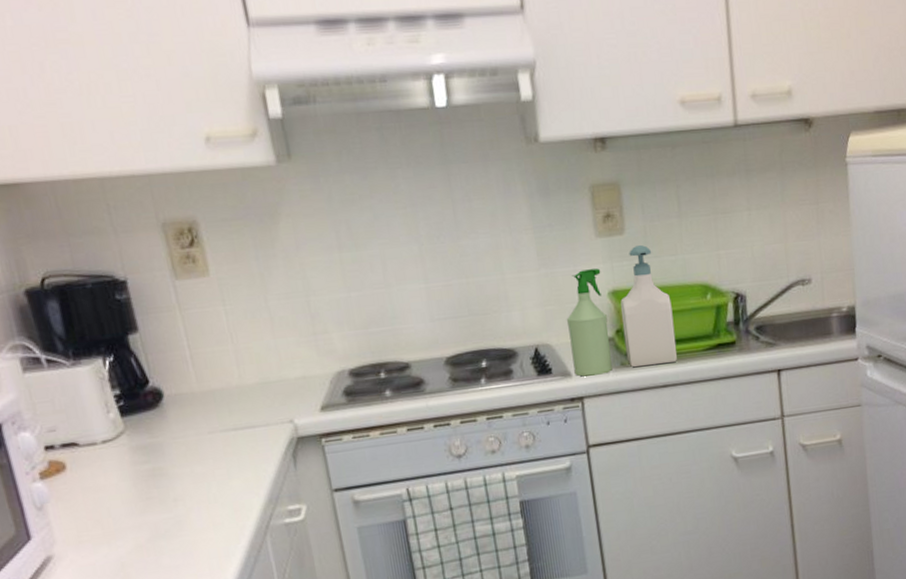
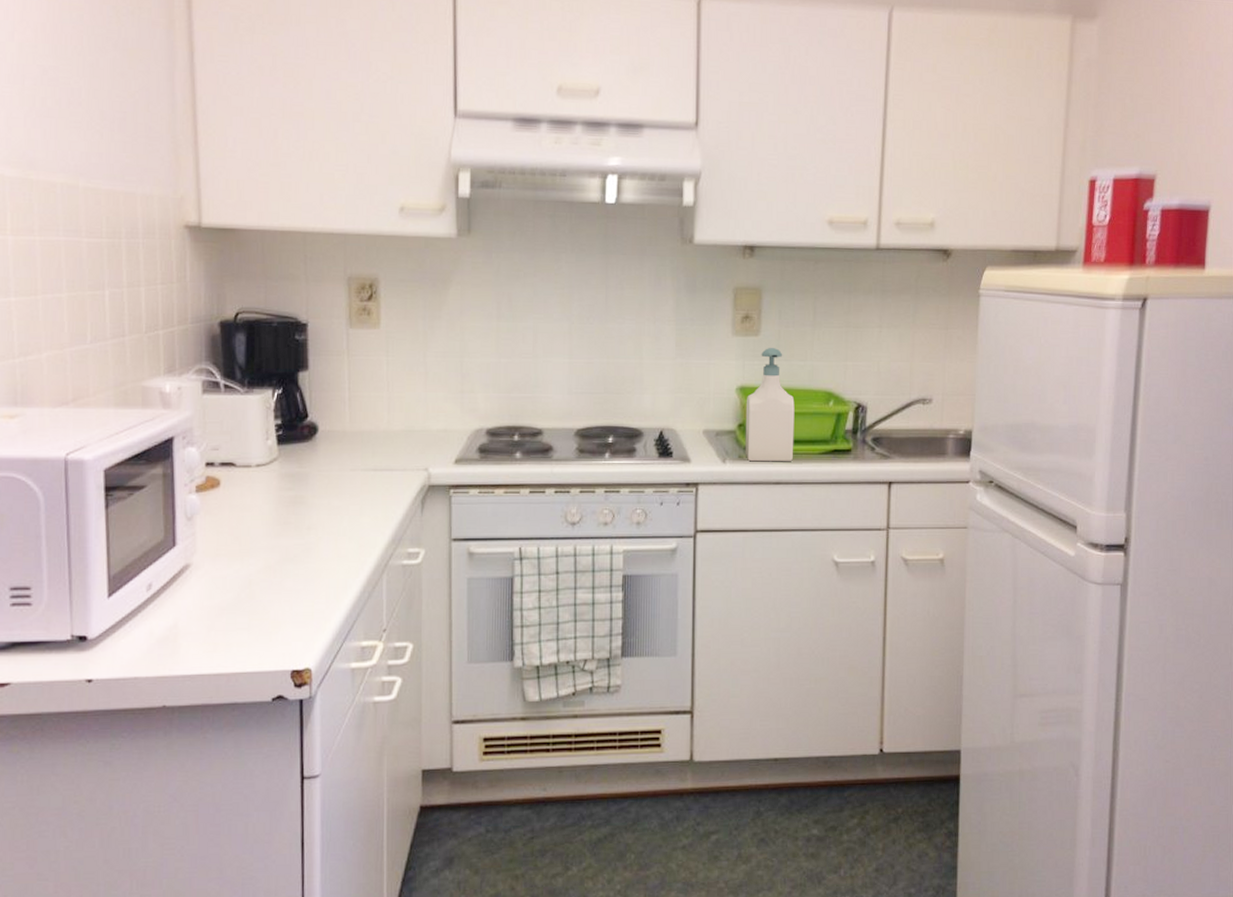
spray bottle: present [566,268,613,377] -> none [693,364,732,465]

